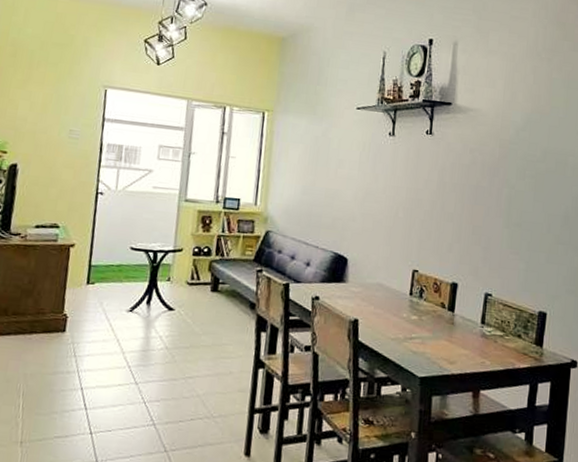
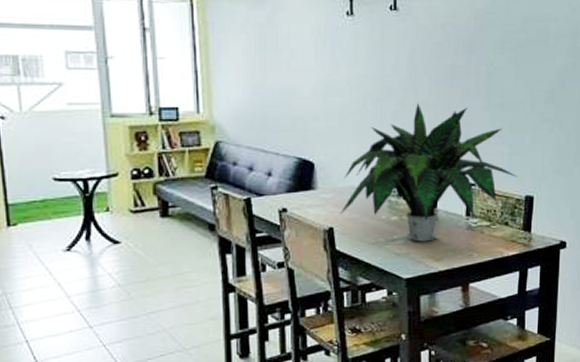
potted plant: none [366,215,532,344] -> present [341,103,518,242]

